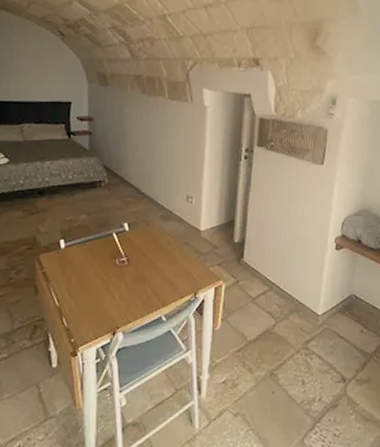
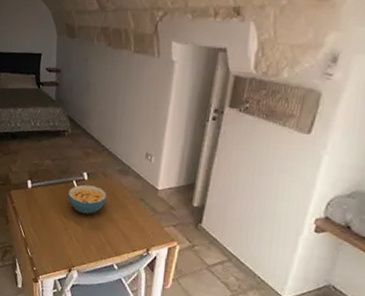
cereal bowl: none [108,236,150,267] -> present [68,184,107,214]

